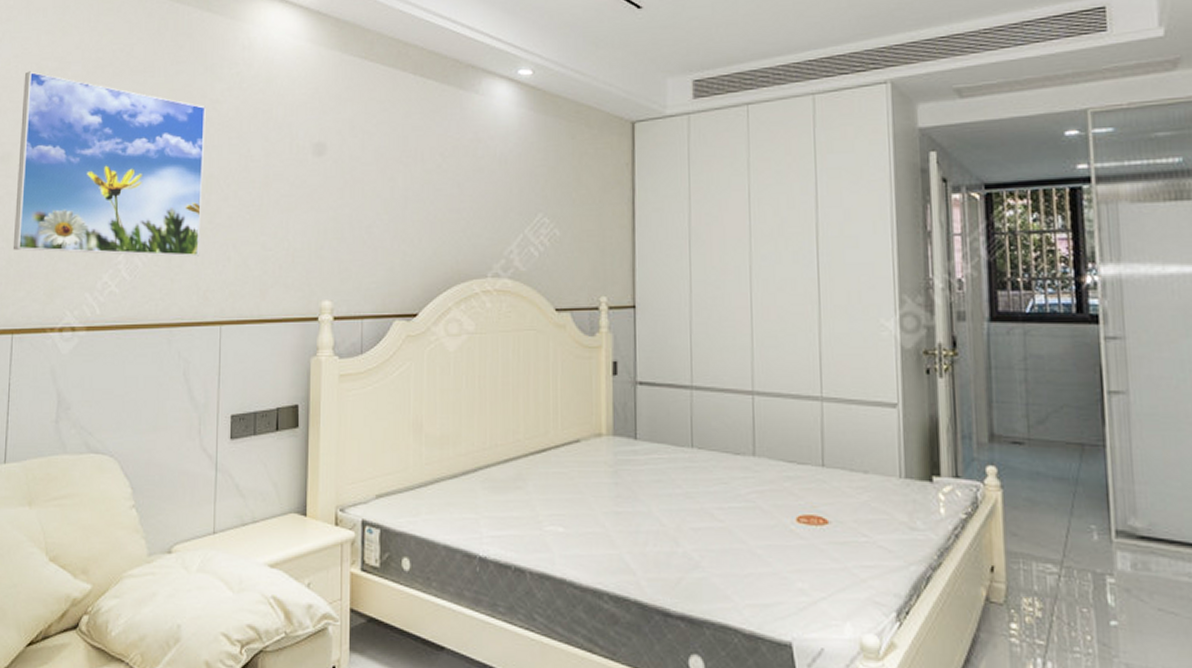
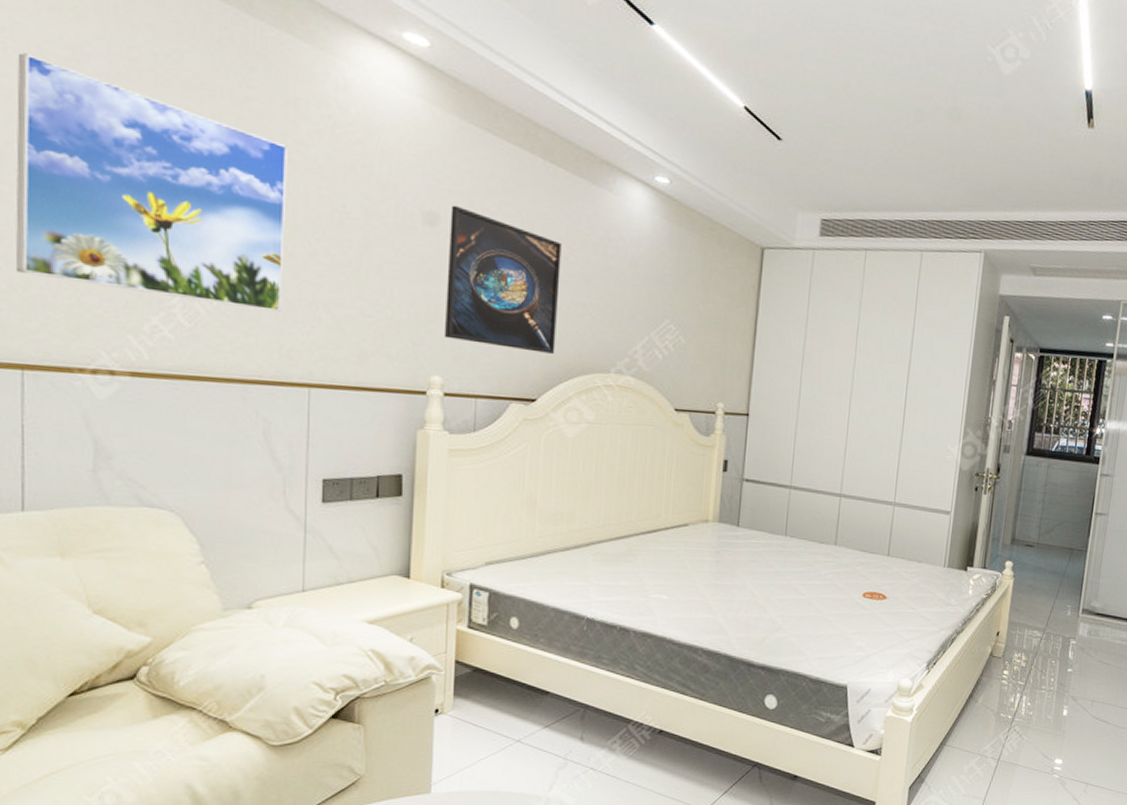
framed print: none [332,132,434,265] -> present [443,205,562,354]

